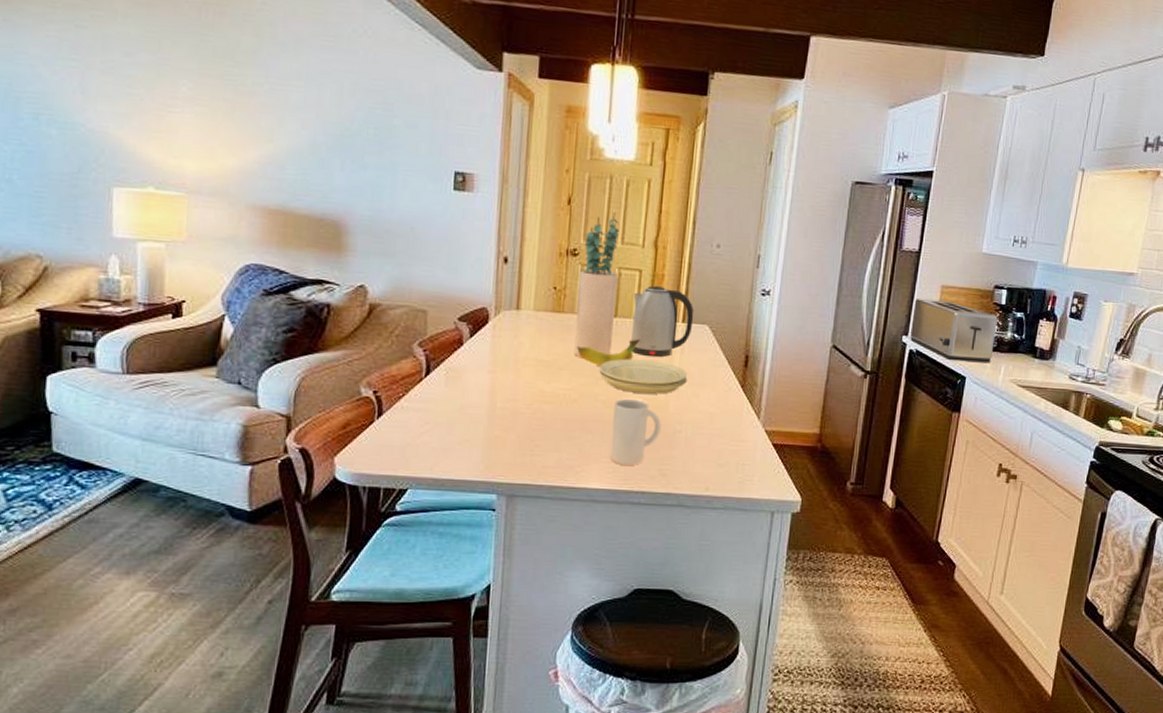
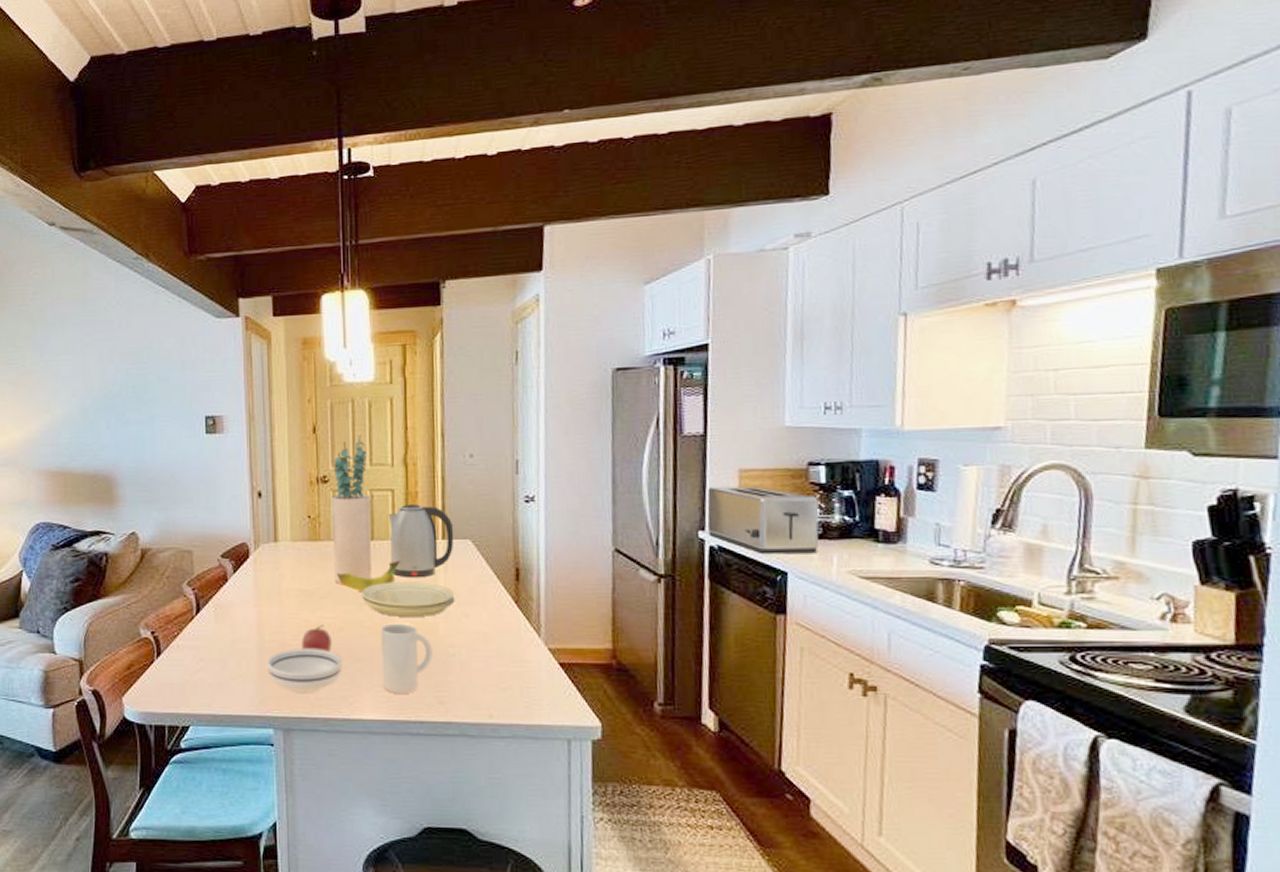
bowl: none [496,417,574,462] -> present [267,649,343,694]
fruit: none [534,395,565,422] -> present [302,625,332,652]

